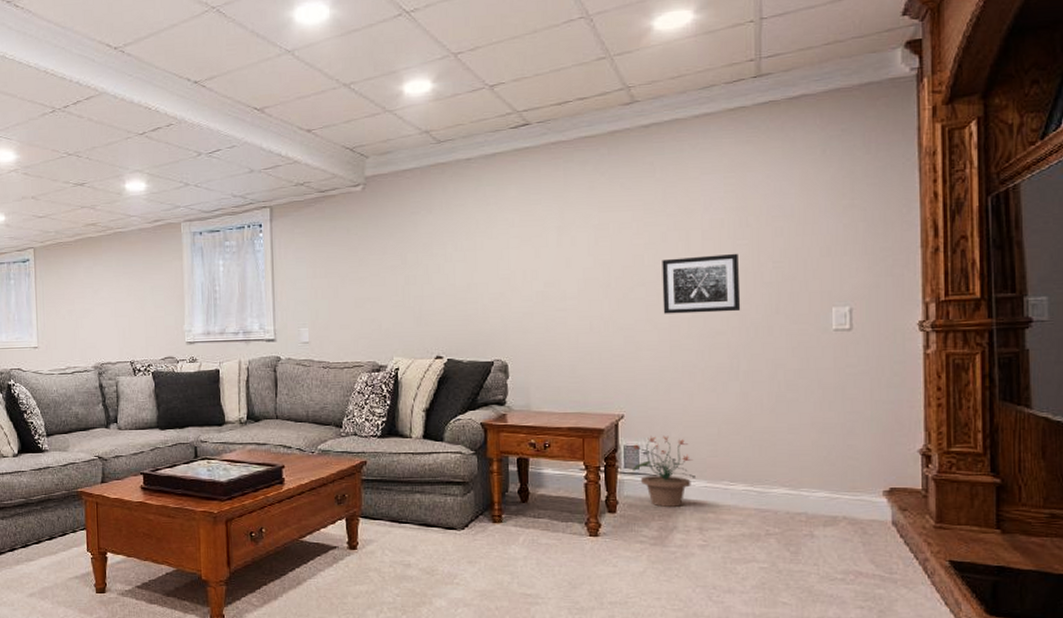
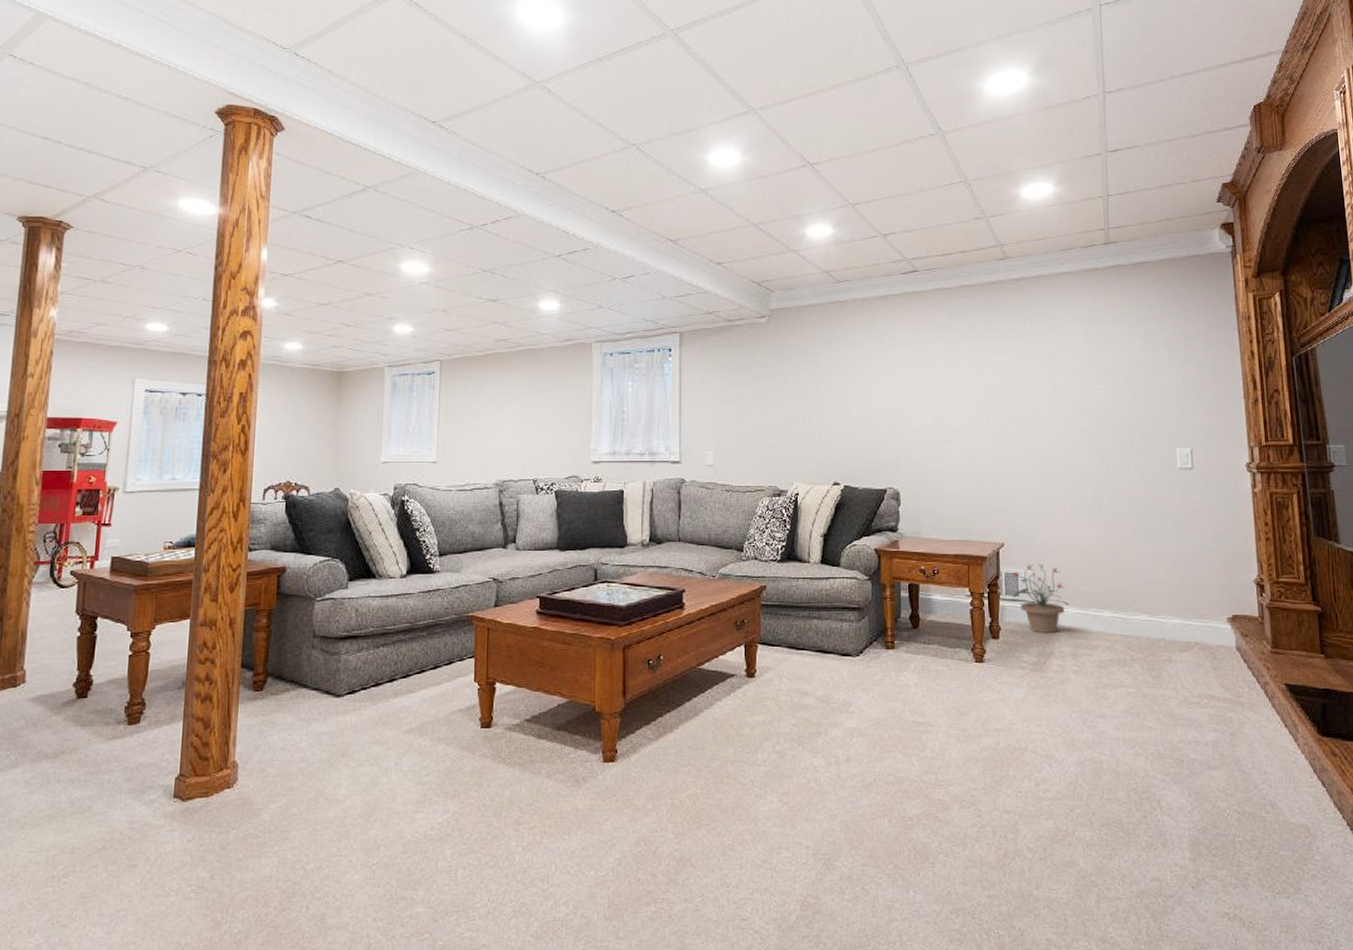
wall art: present [662,253,741,314] -> none [1033,396,1101,449]

